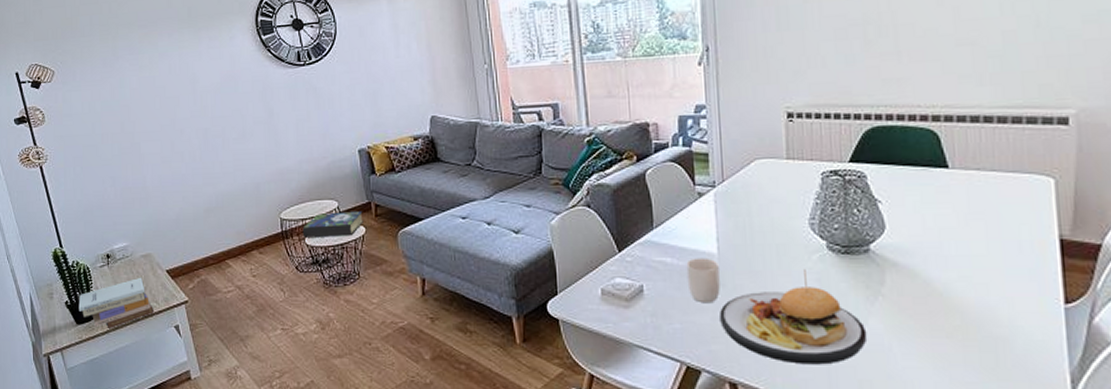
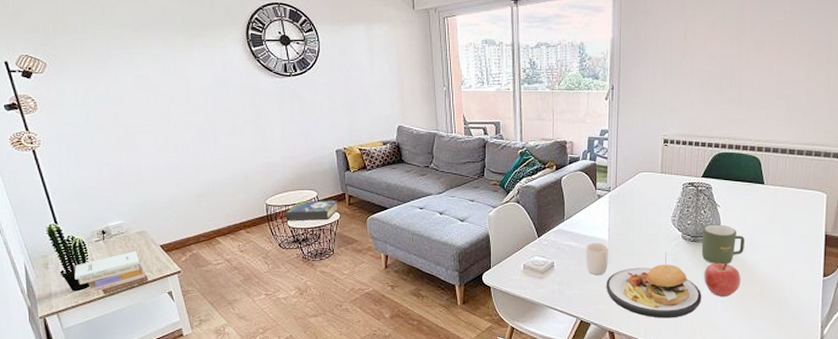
mug: none [857,228,928,286] -> present [701,224,746,265]
fruit: none [866,283,927,335] -> present [704,262,741,298]

